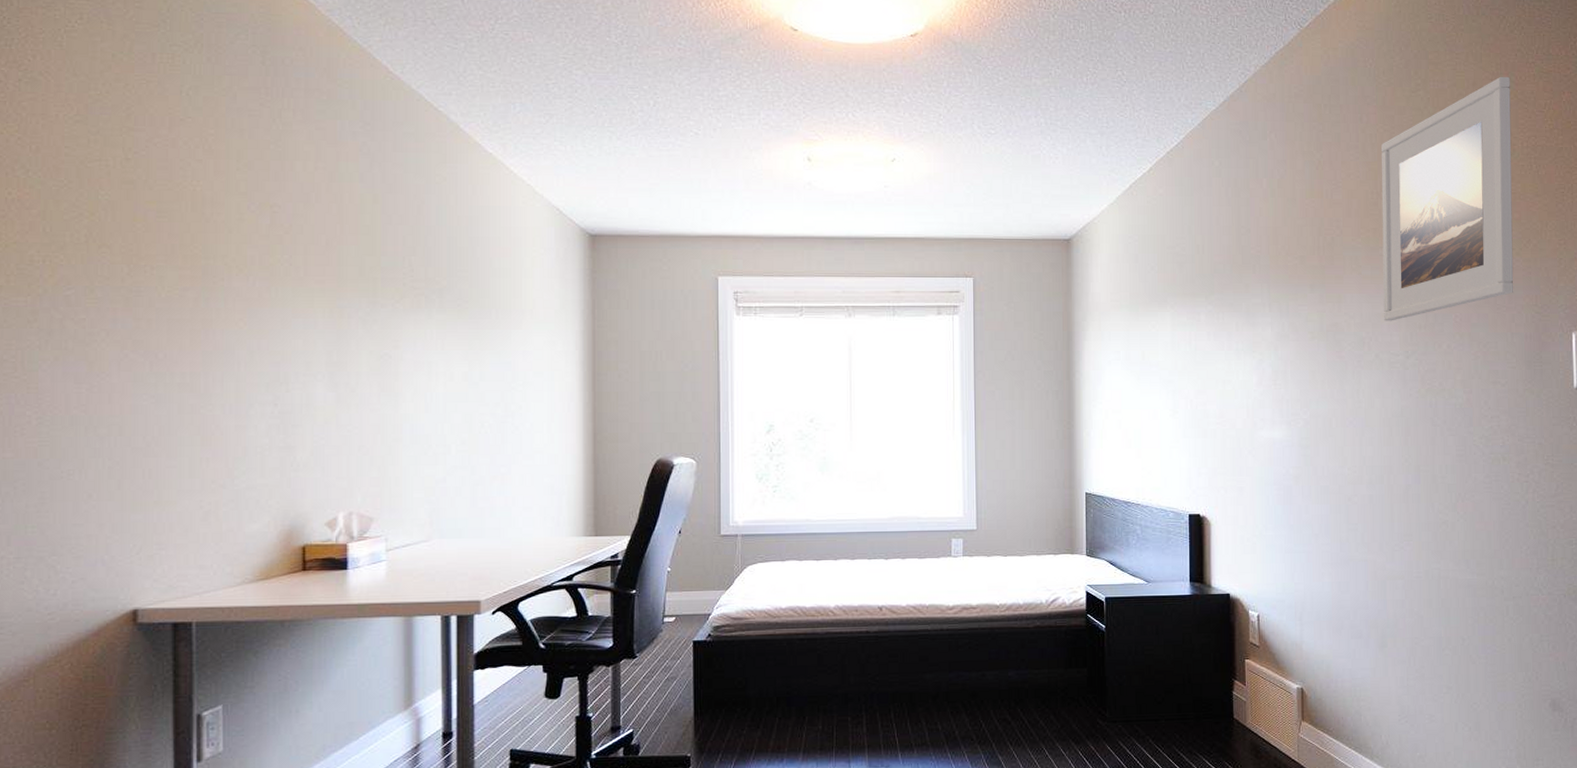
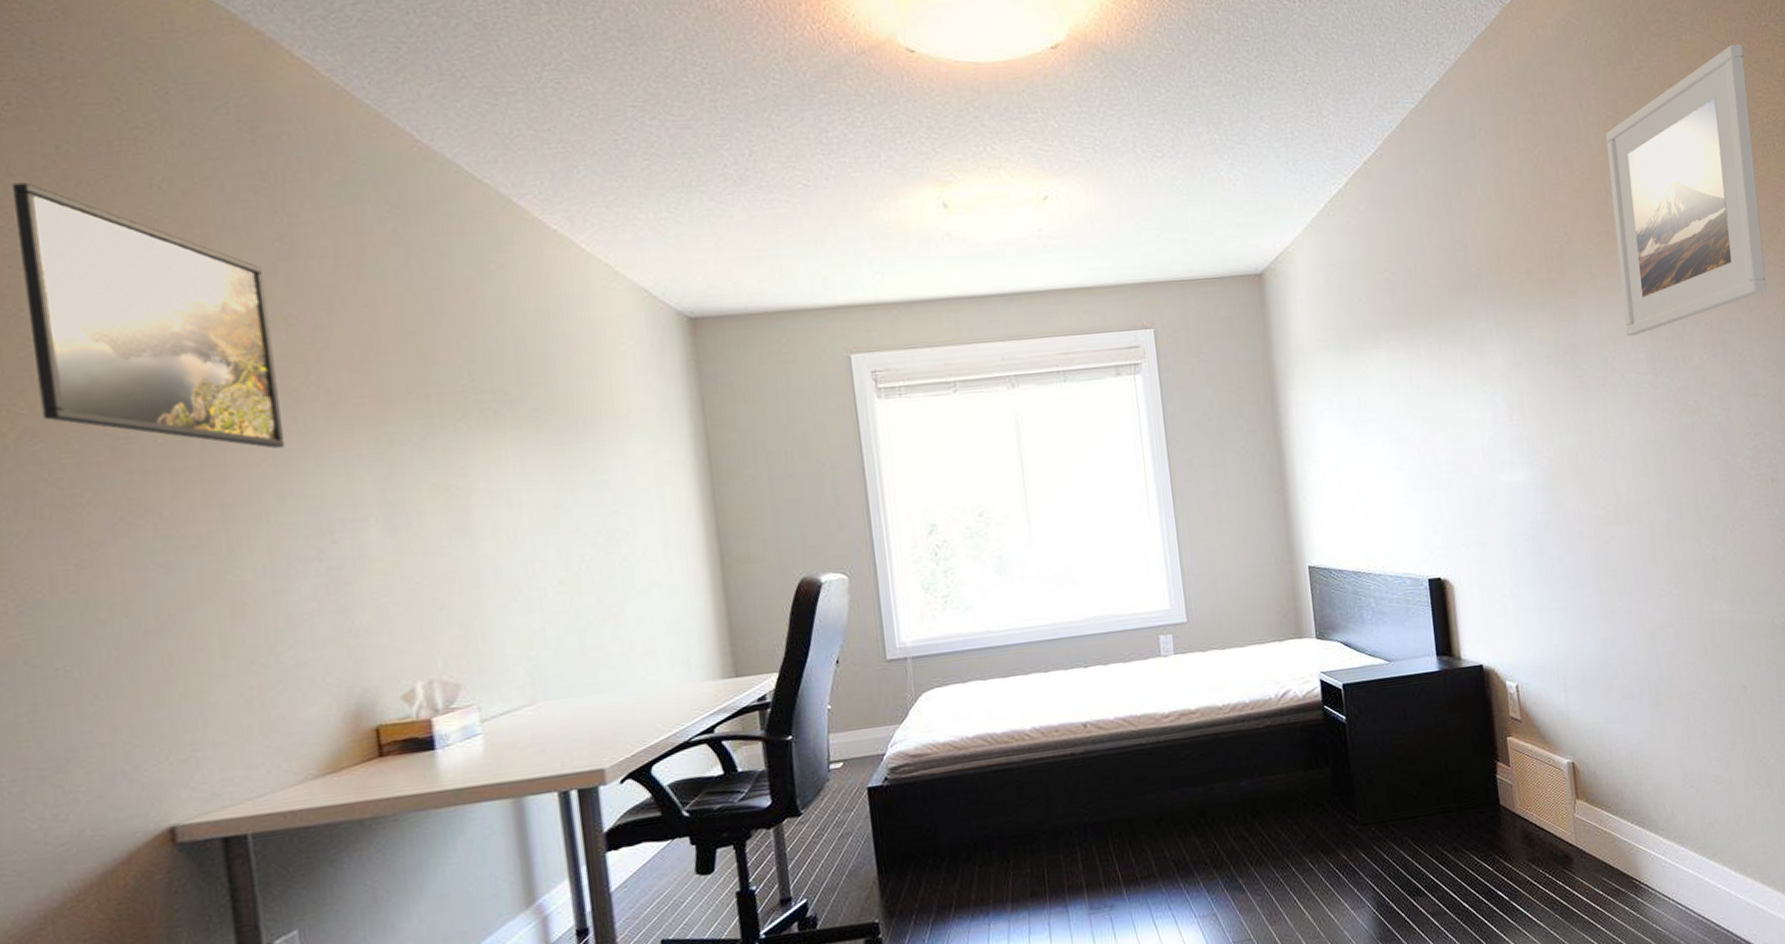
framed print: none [75,81,259,311] -> present [11,182,286,449]

